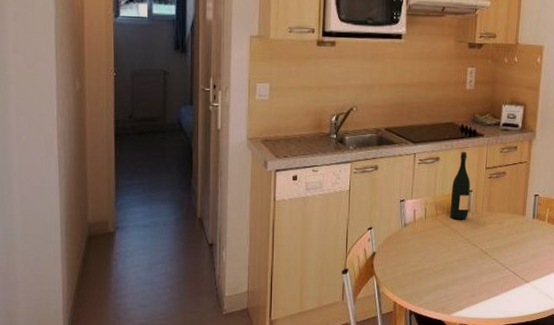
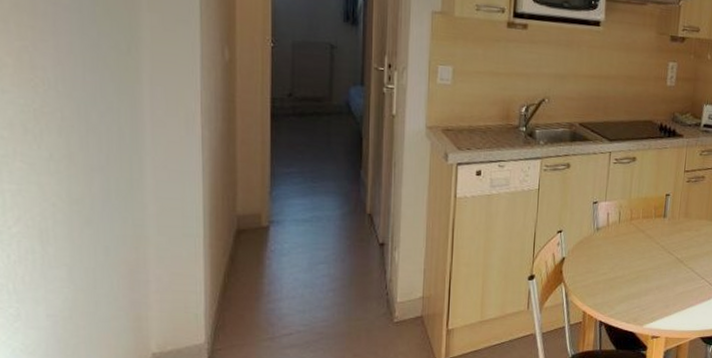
wine bottle: present [449,151,470,220] -> none [645,152,668,226]

